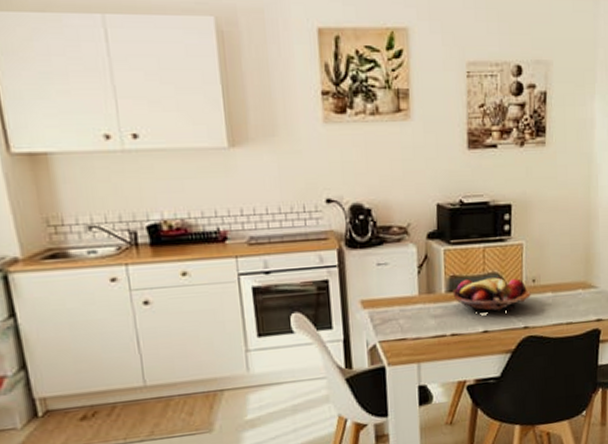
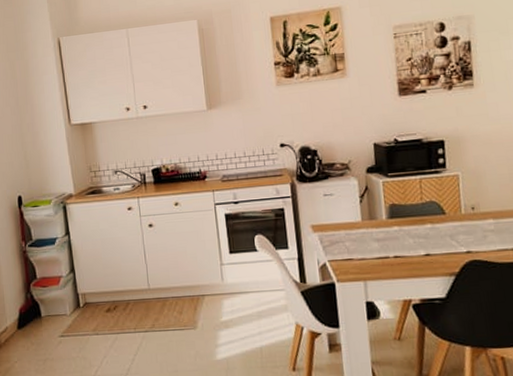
fruit basket: present [452,277,531,312] -> none [393,205,471,237]

